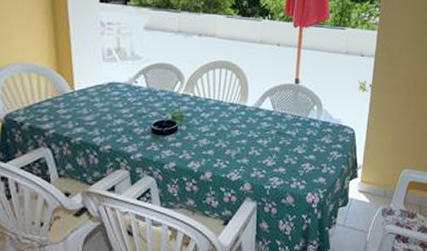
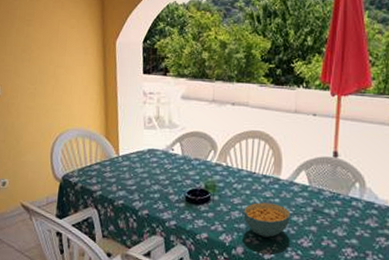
cereal bowl: none [211,129,256,161] -> present [243,202,290,238]

